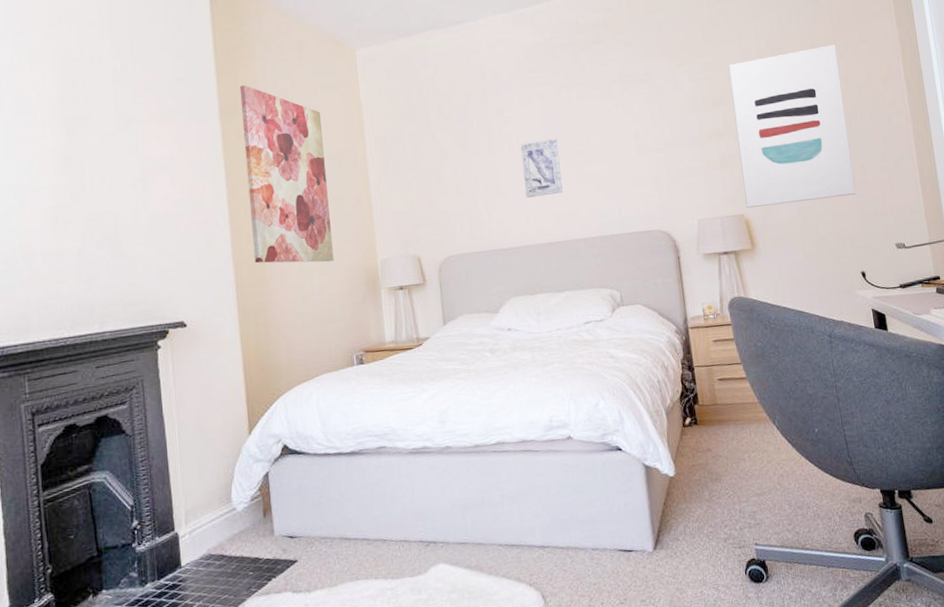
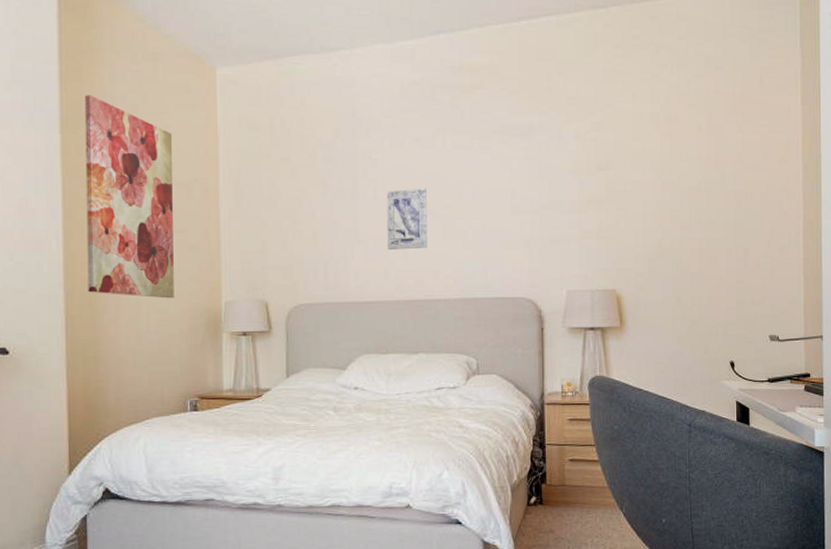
wall art: present [728,45,856,208] -> none [617,116,735,283]

